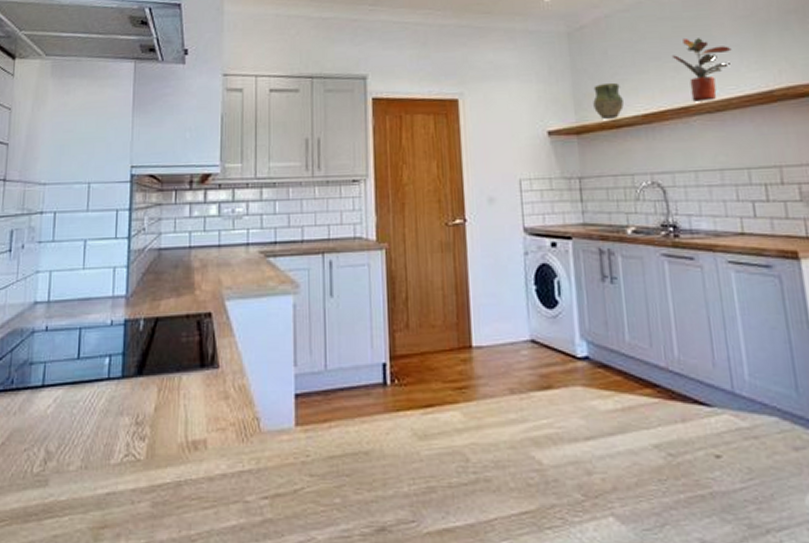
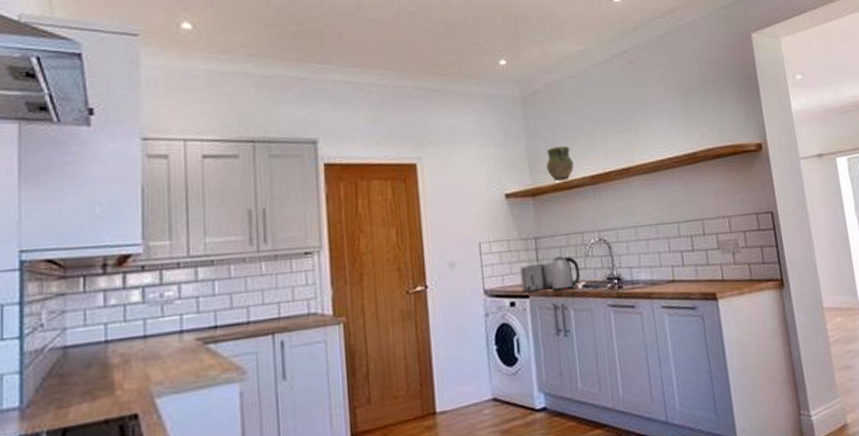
toaster: none [561,204,599,235] -> present [519,262,553,293]
kettle: none [595,198,629,235] -> present [549,256,580,292]
potted plant: present [671,38,732,103] -> none [614,104,664,164]

